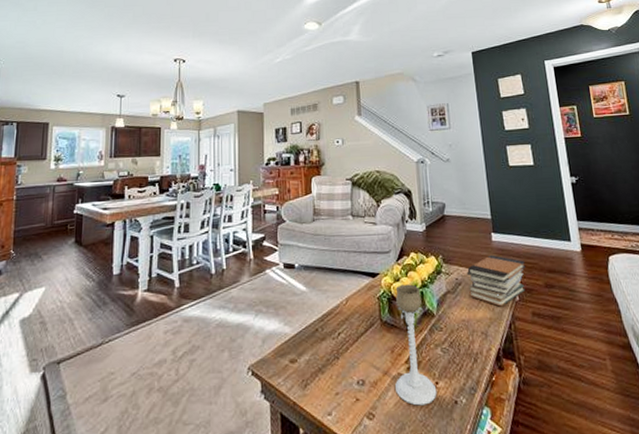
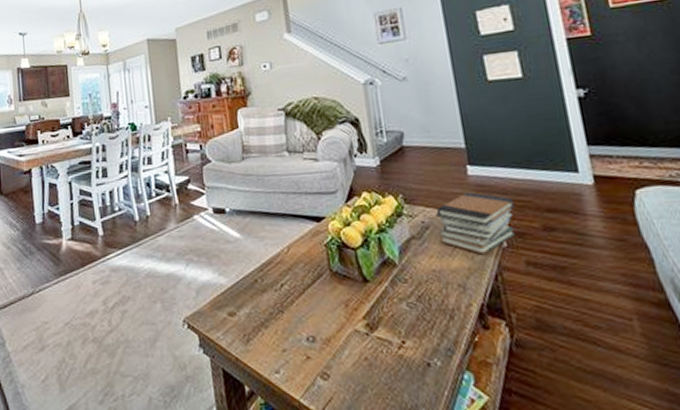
candle holder: present [395,284,437,406] -> none [346,229,404,367]

